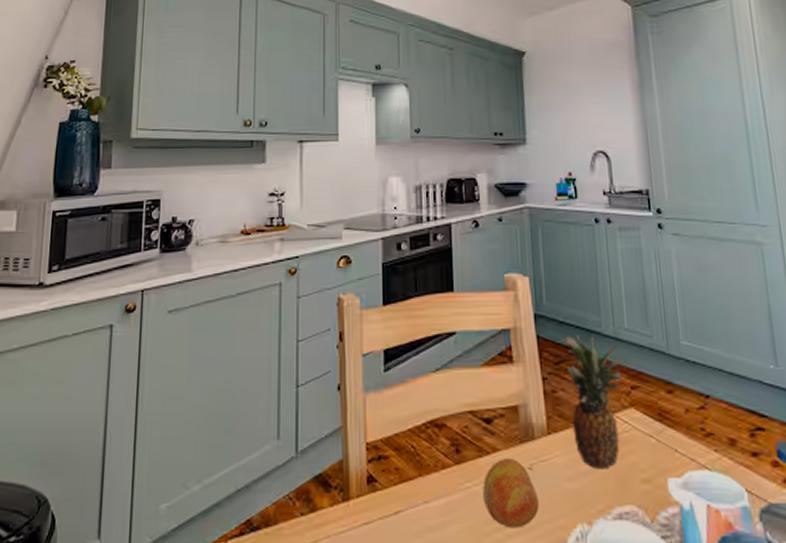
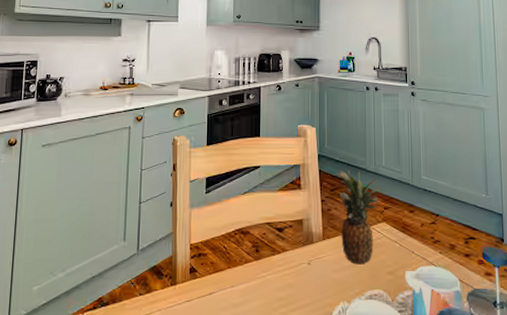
fruit: present [483,457,539,529] -> none [274,256,314,305]

